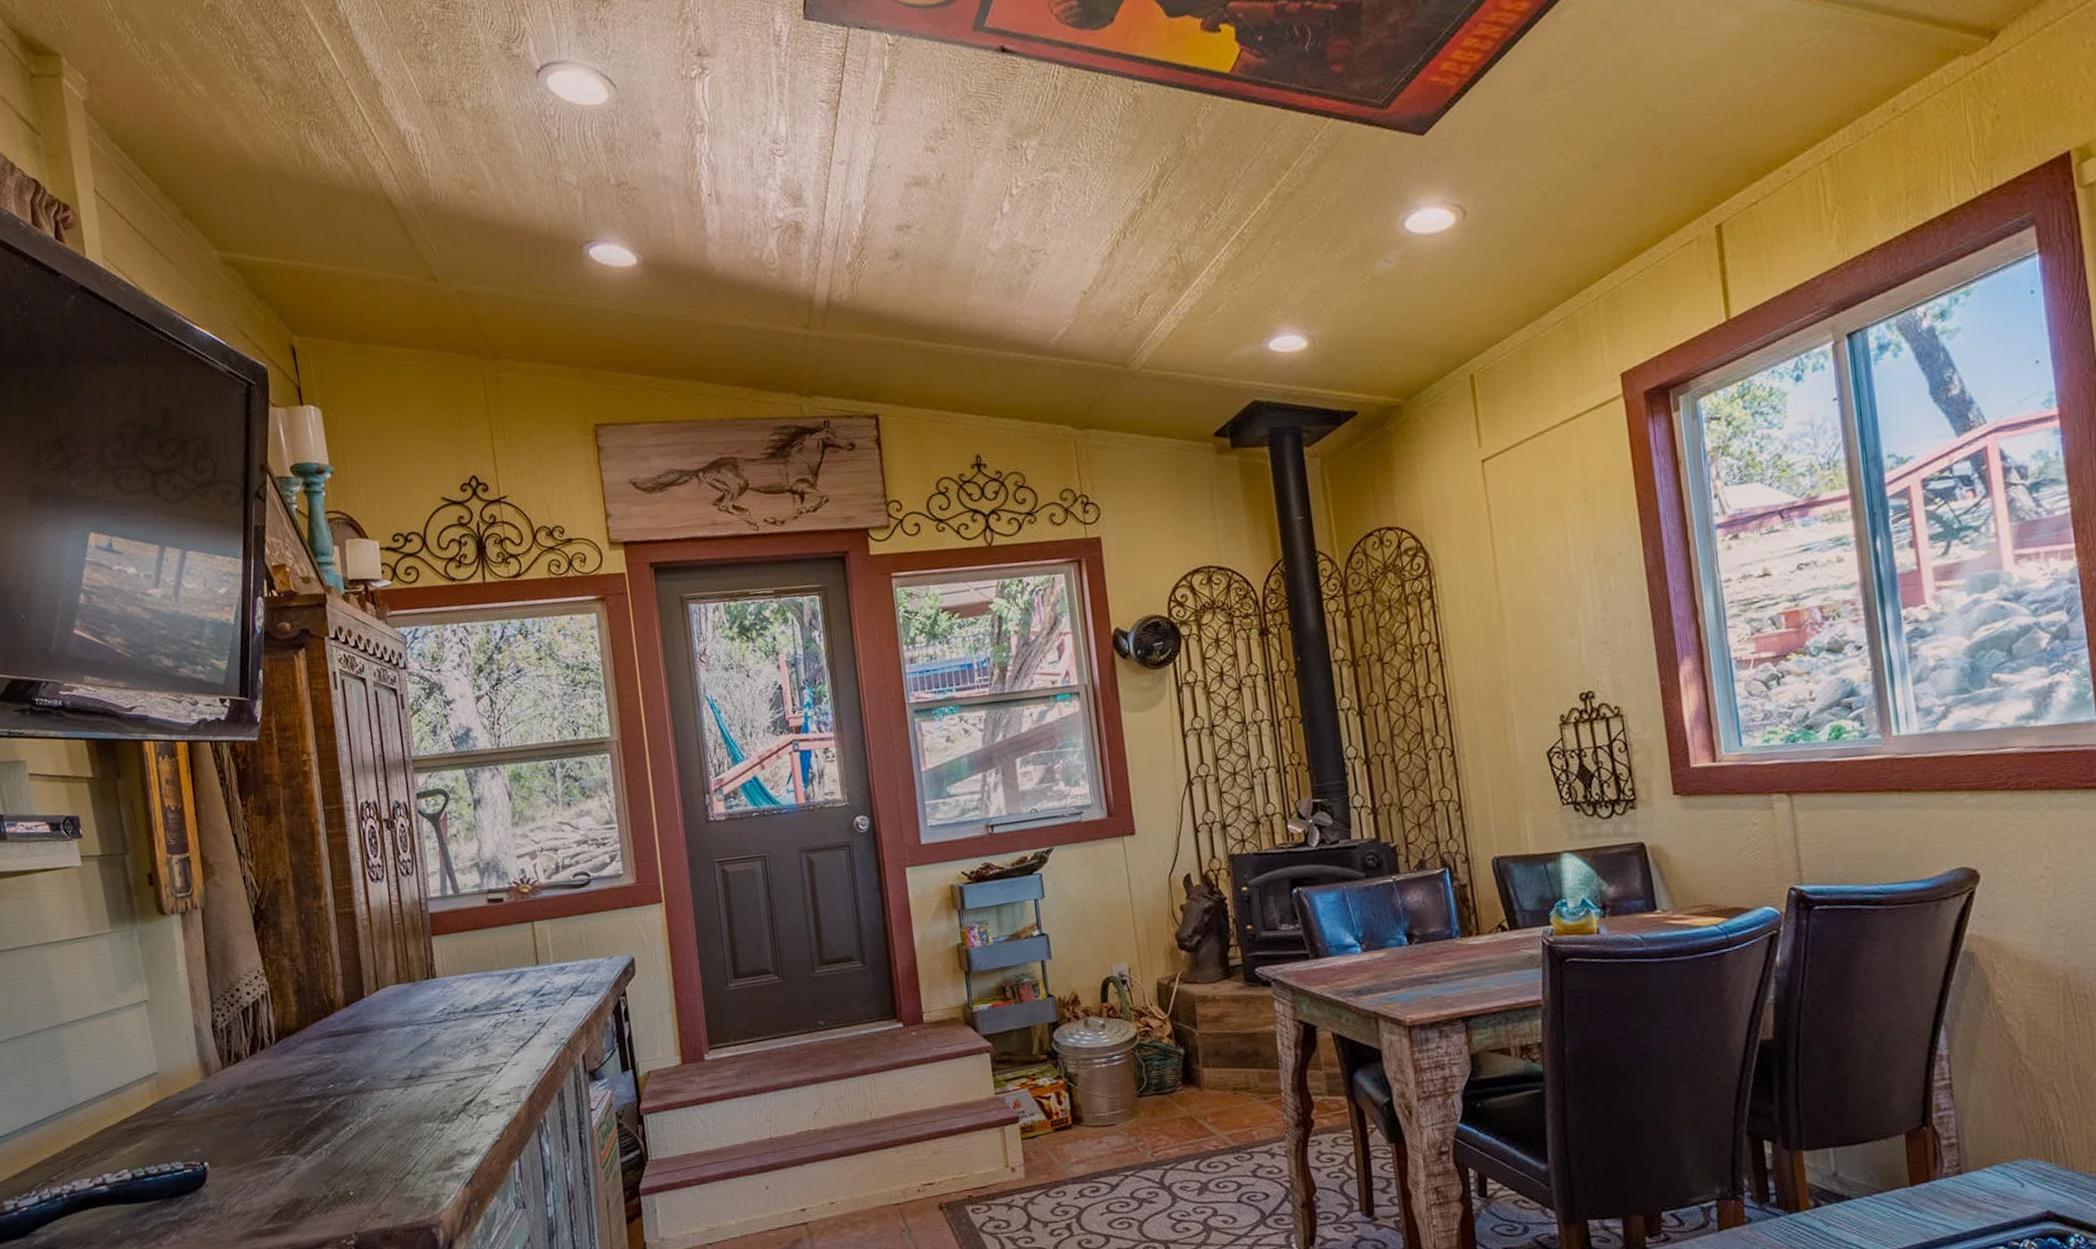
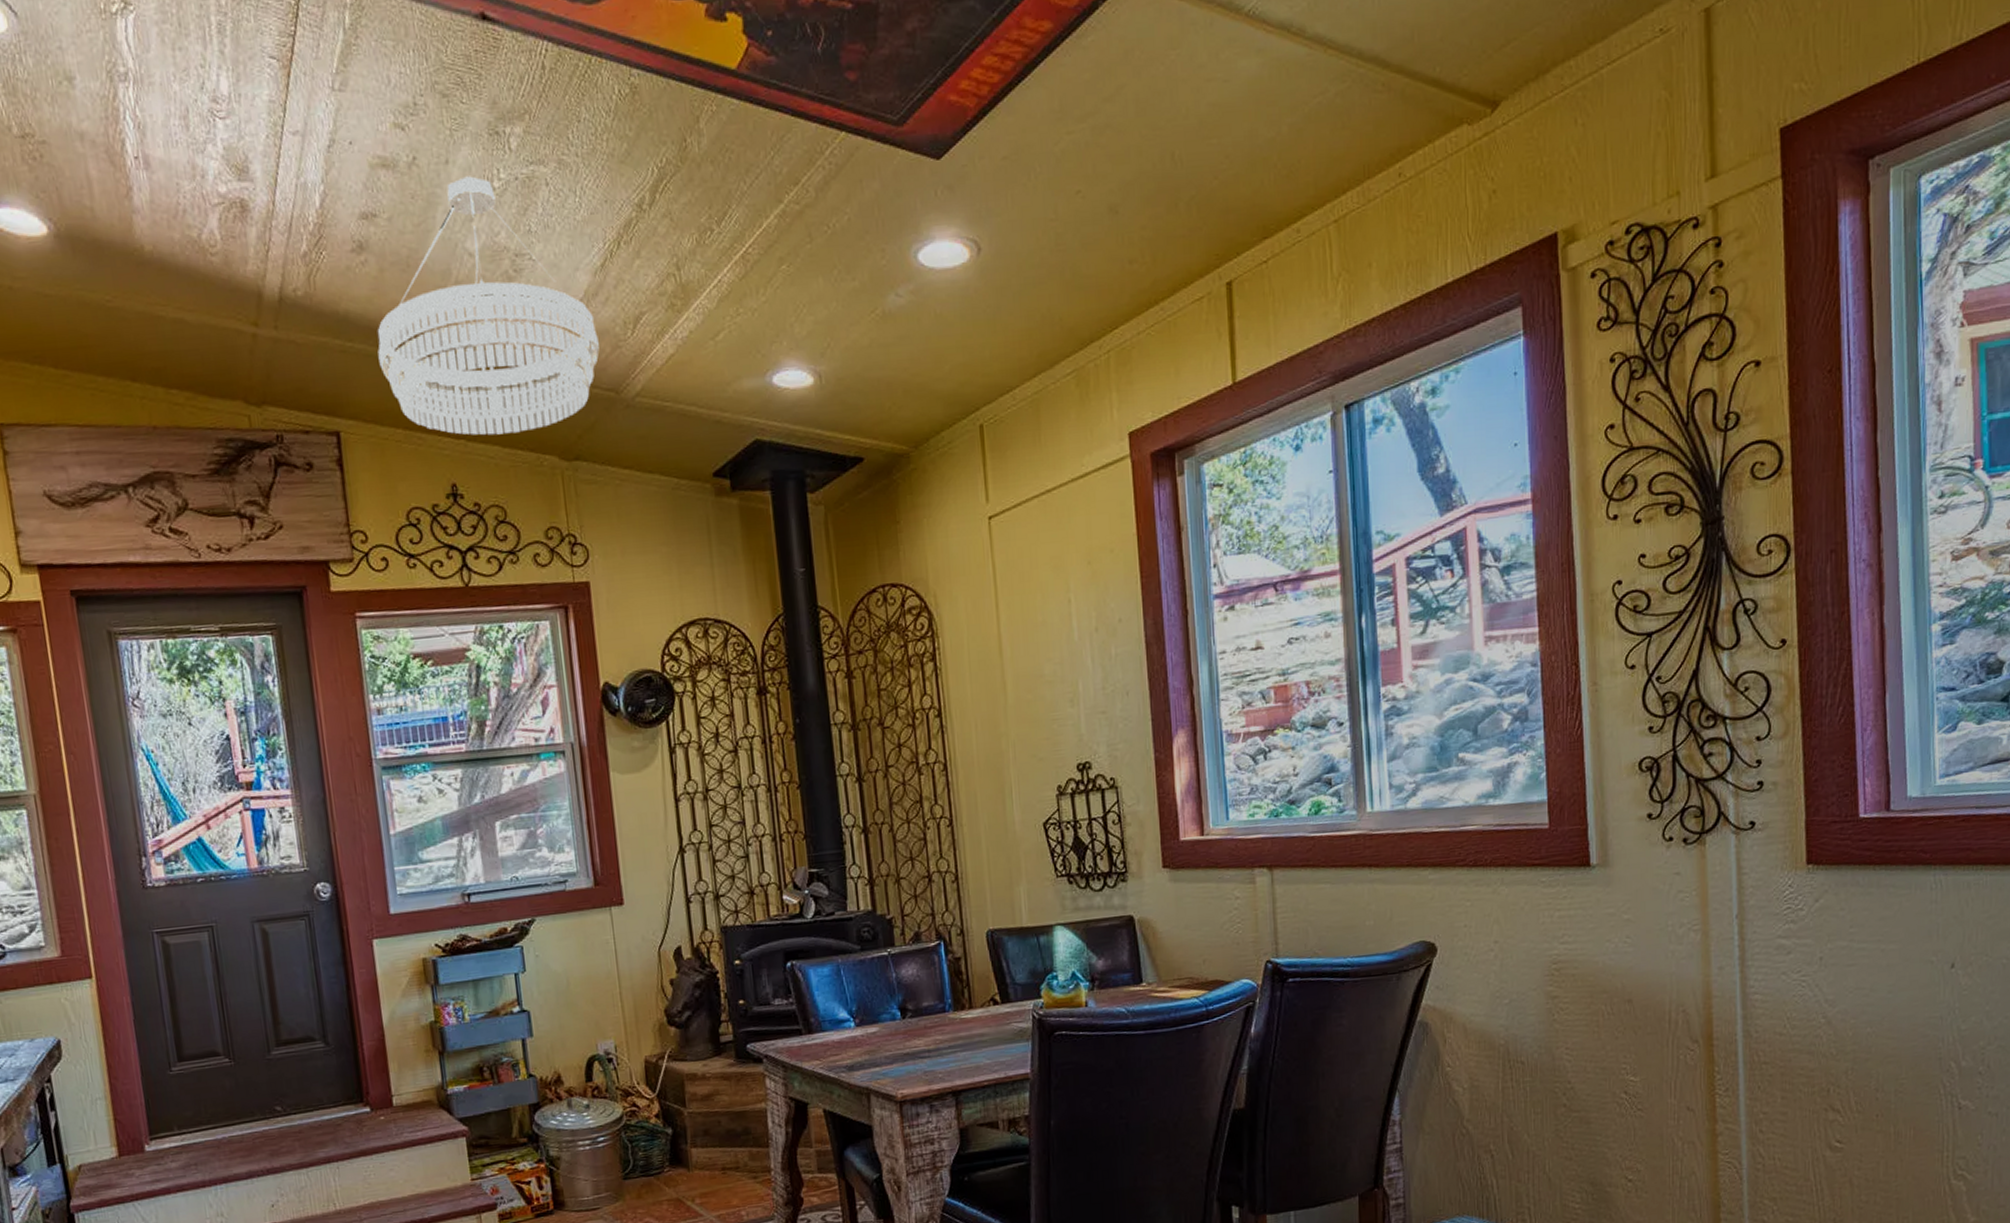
chandelier: none [911,186,1108,412] -> present [377,176,600,436]

